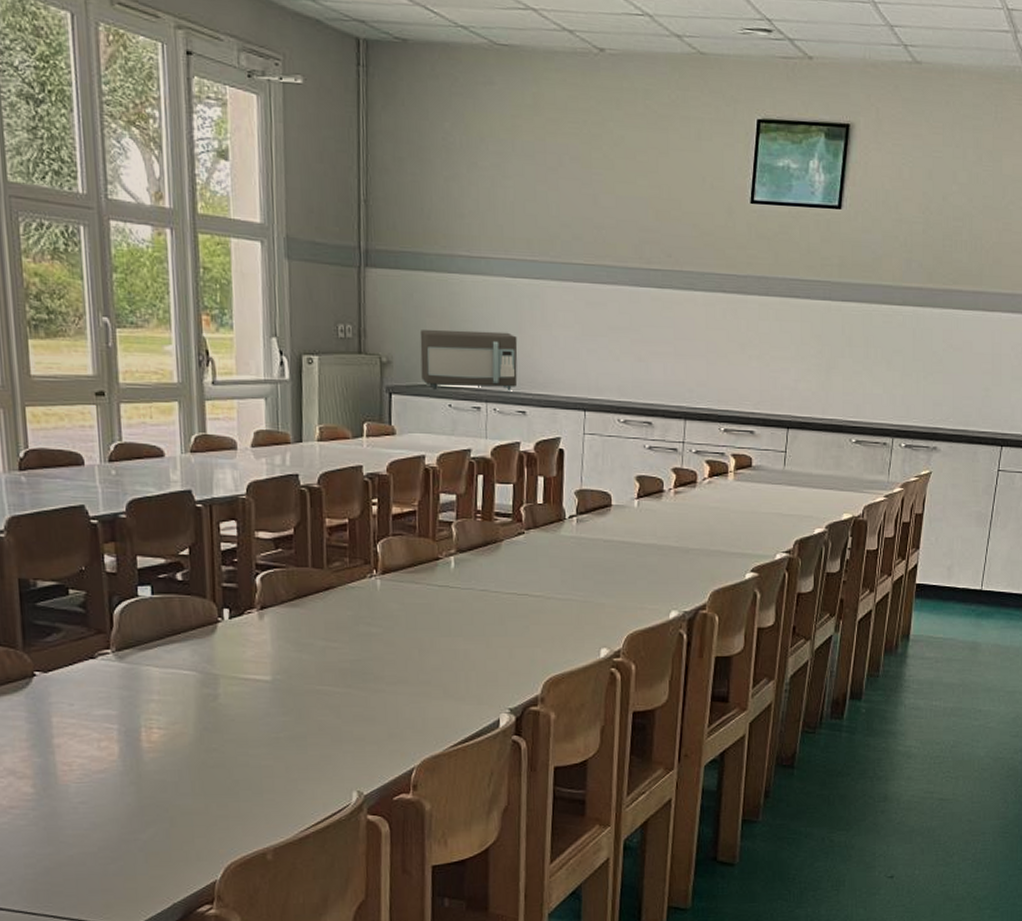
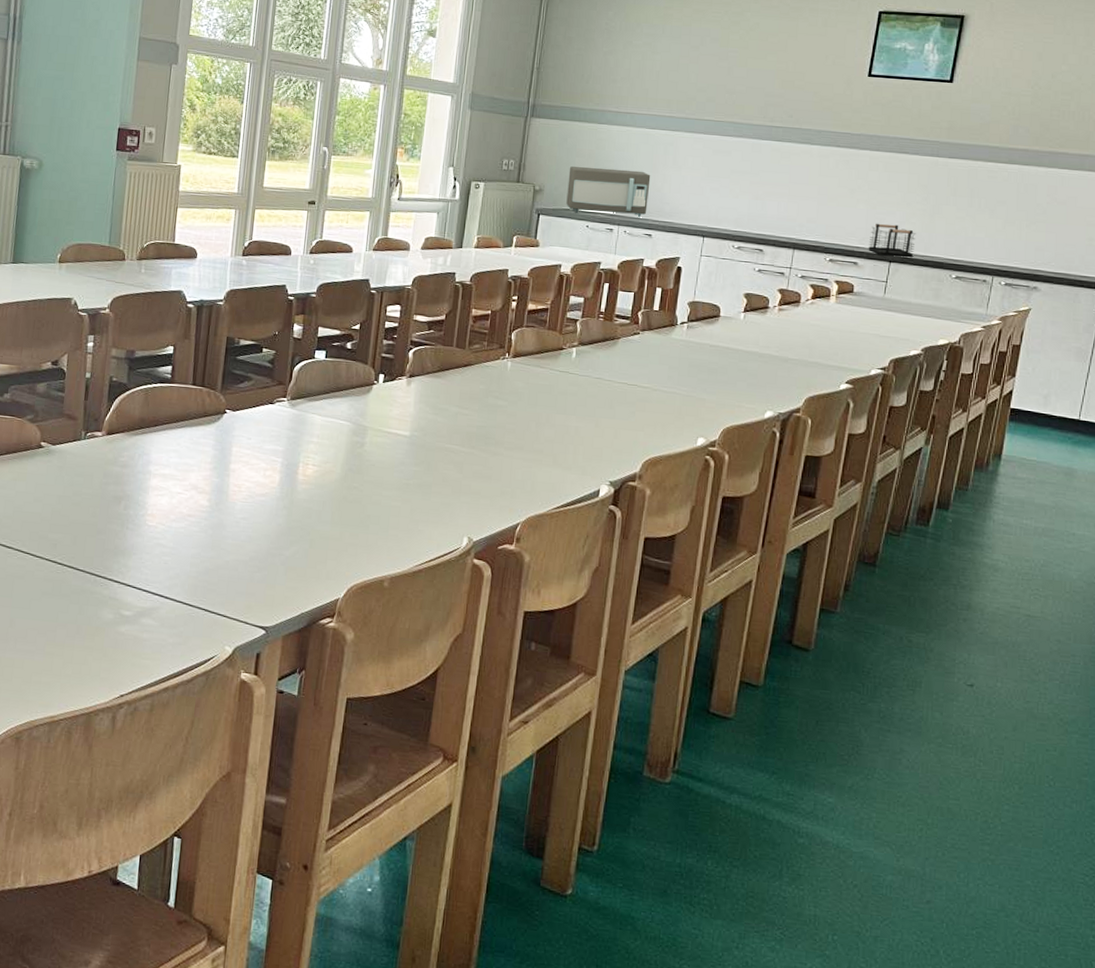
dish rack: none [764,383,813,422] -> present [868,223,916,258]

